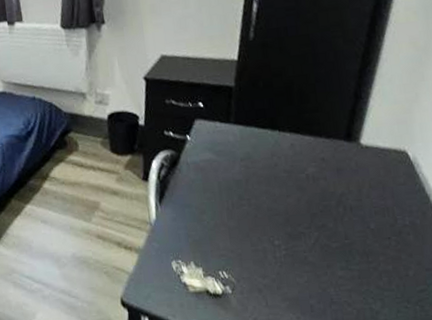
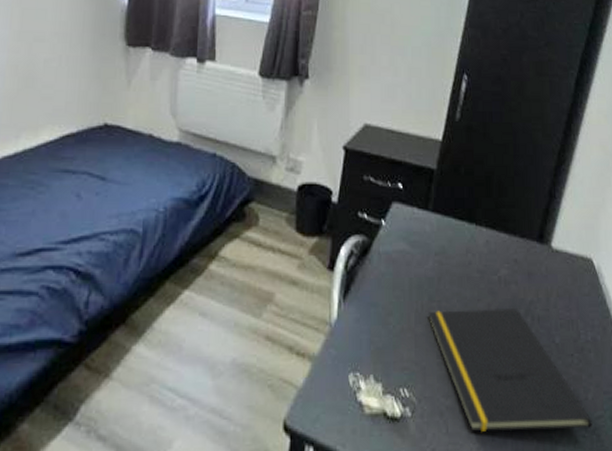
notepad: none [238,200,415,305] -> present [428,307,592,432]

